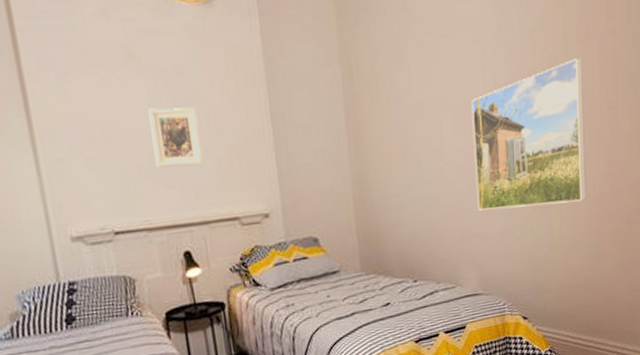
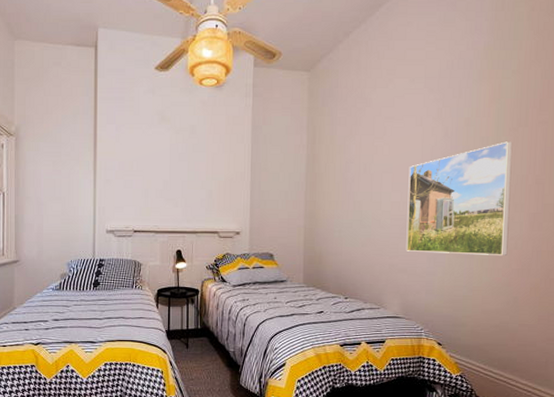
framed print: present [148,107,203,168] -> none [168,152,200,193]

